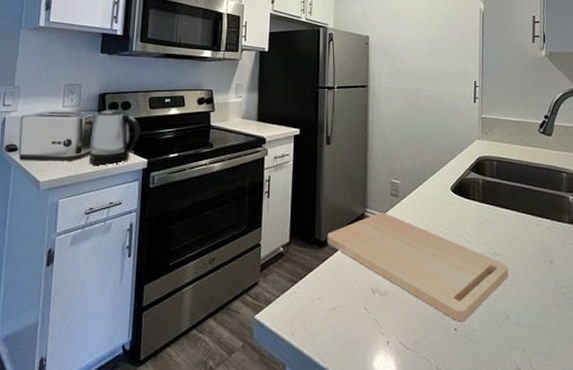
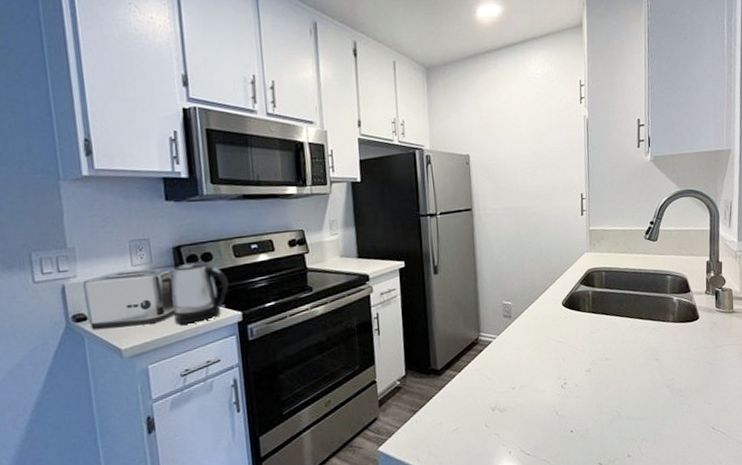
cutting board: present [327,213,509,322] -> none [443,334,619,424]

